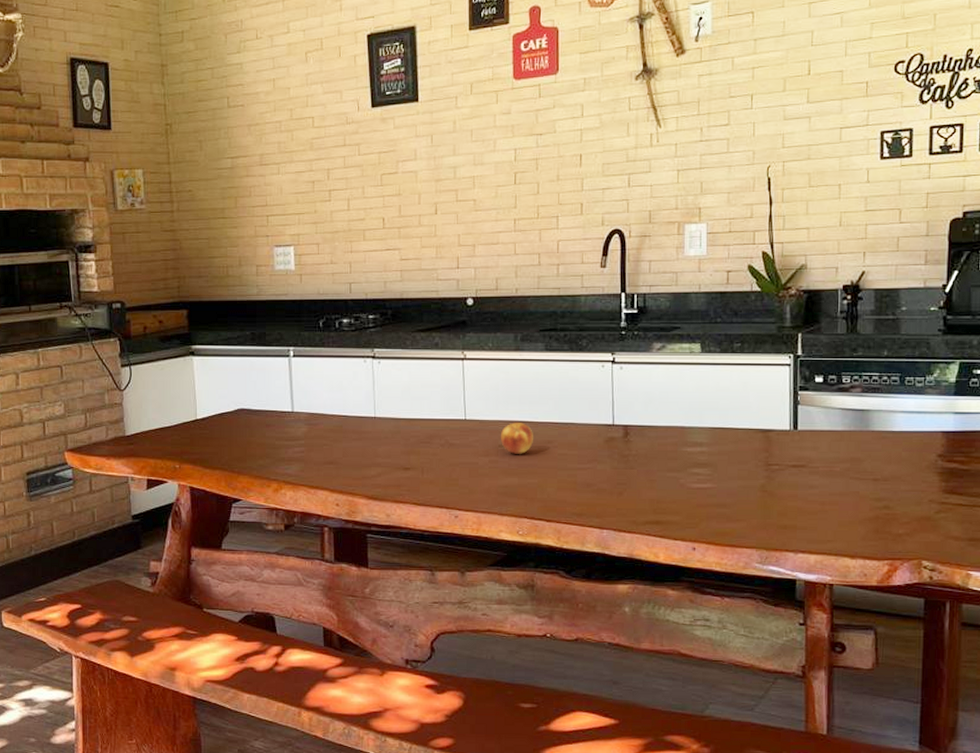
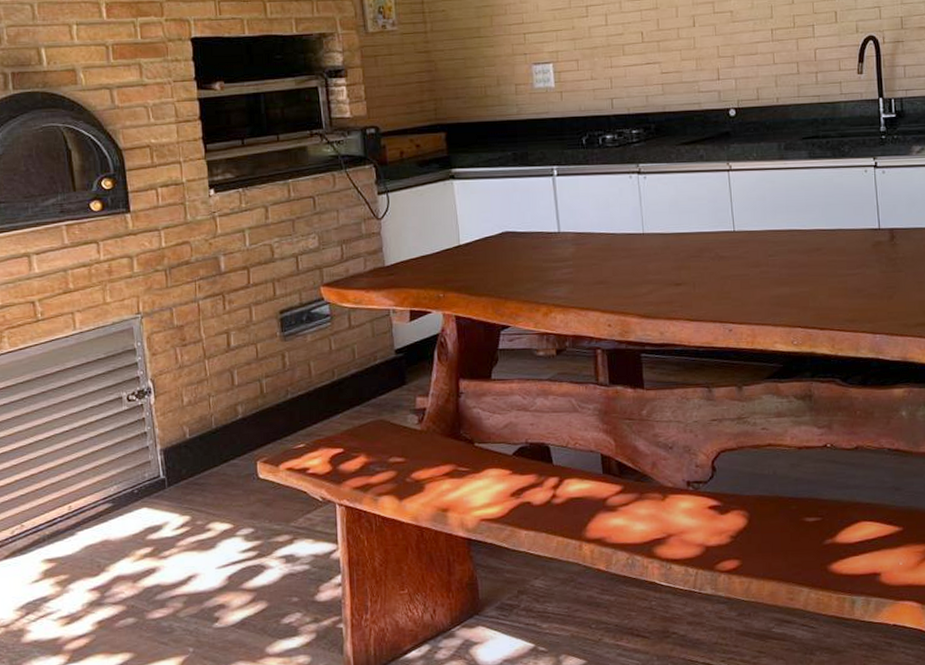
fruit: present [500,422,533,454] -> none [769,231,802,263]

